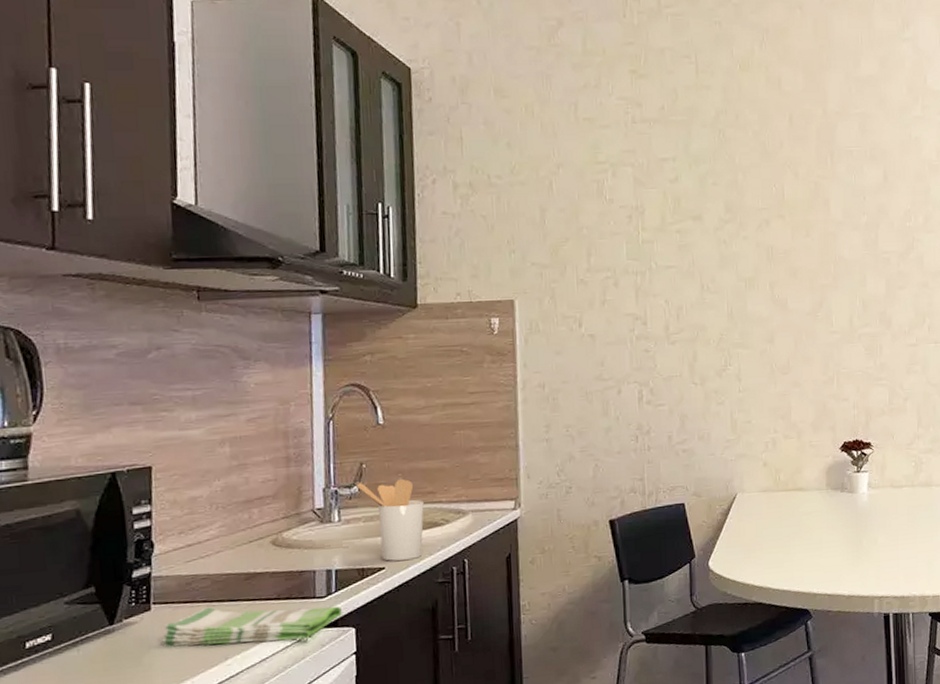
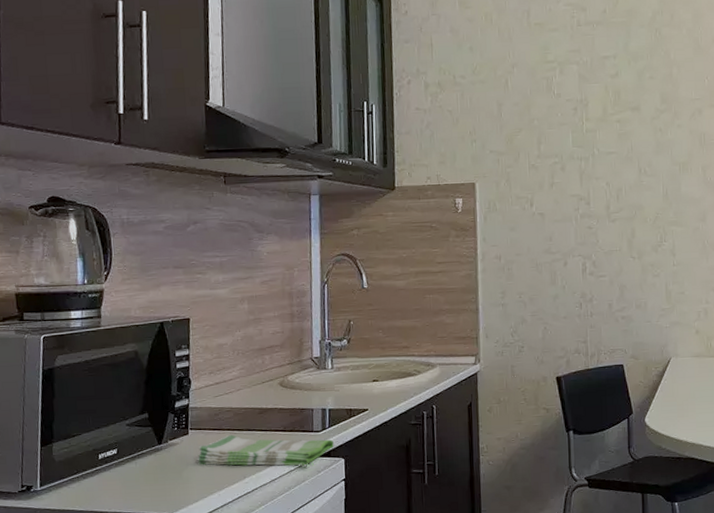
utensil holder: present [356,478,424,561] -> none [346,334,400,404]

